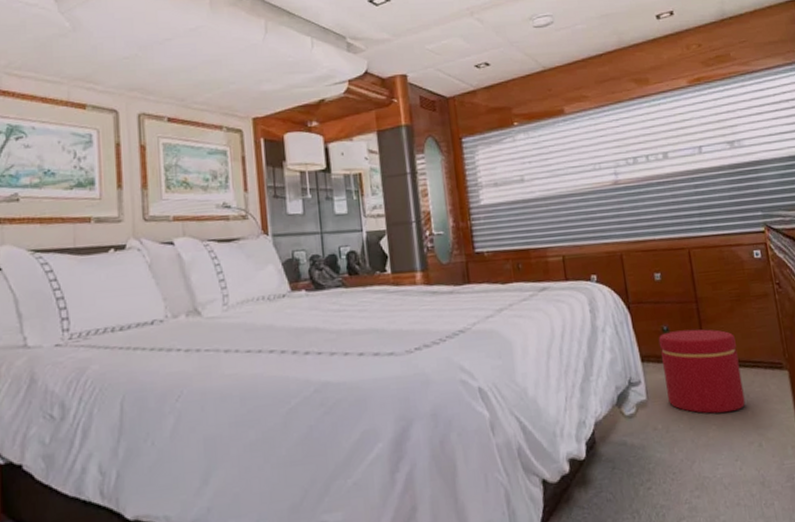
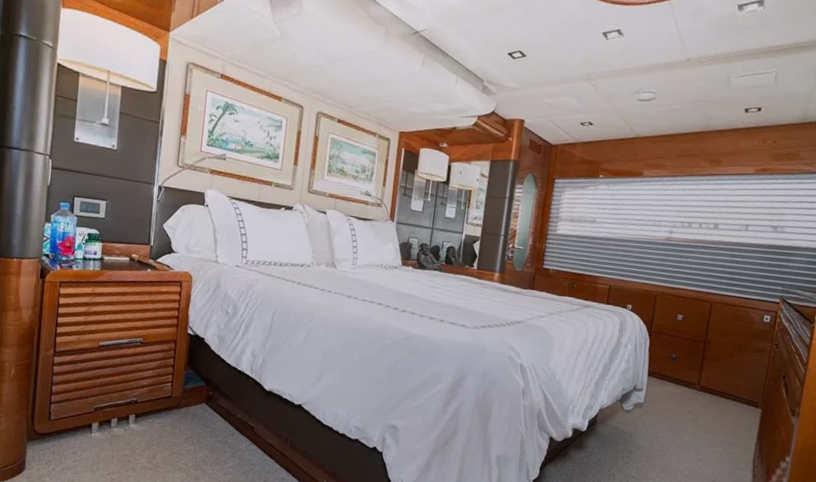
ottoman: present [658,329,746,414] -> none [660,359,727,428]

